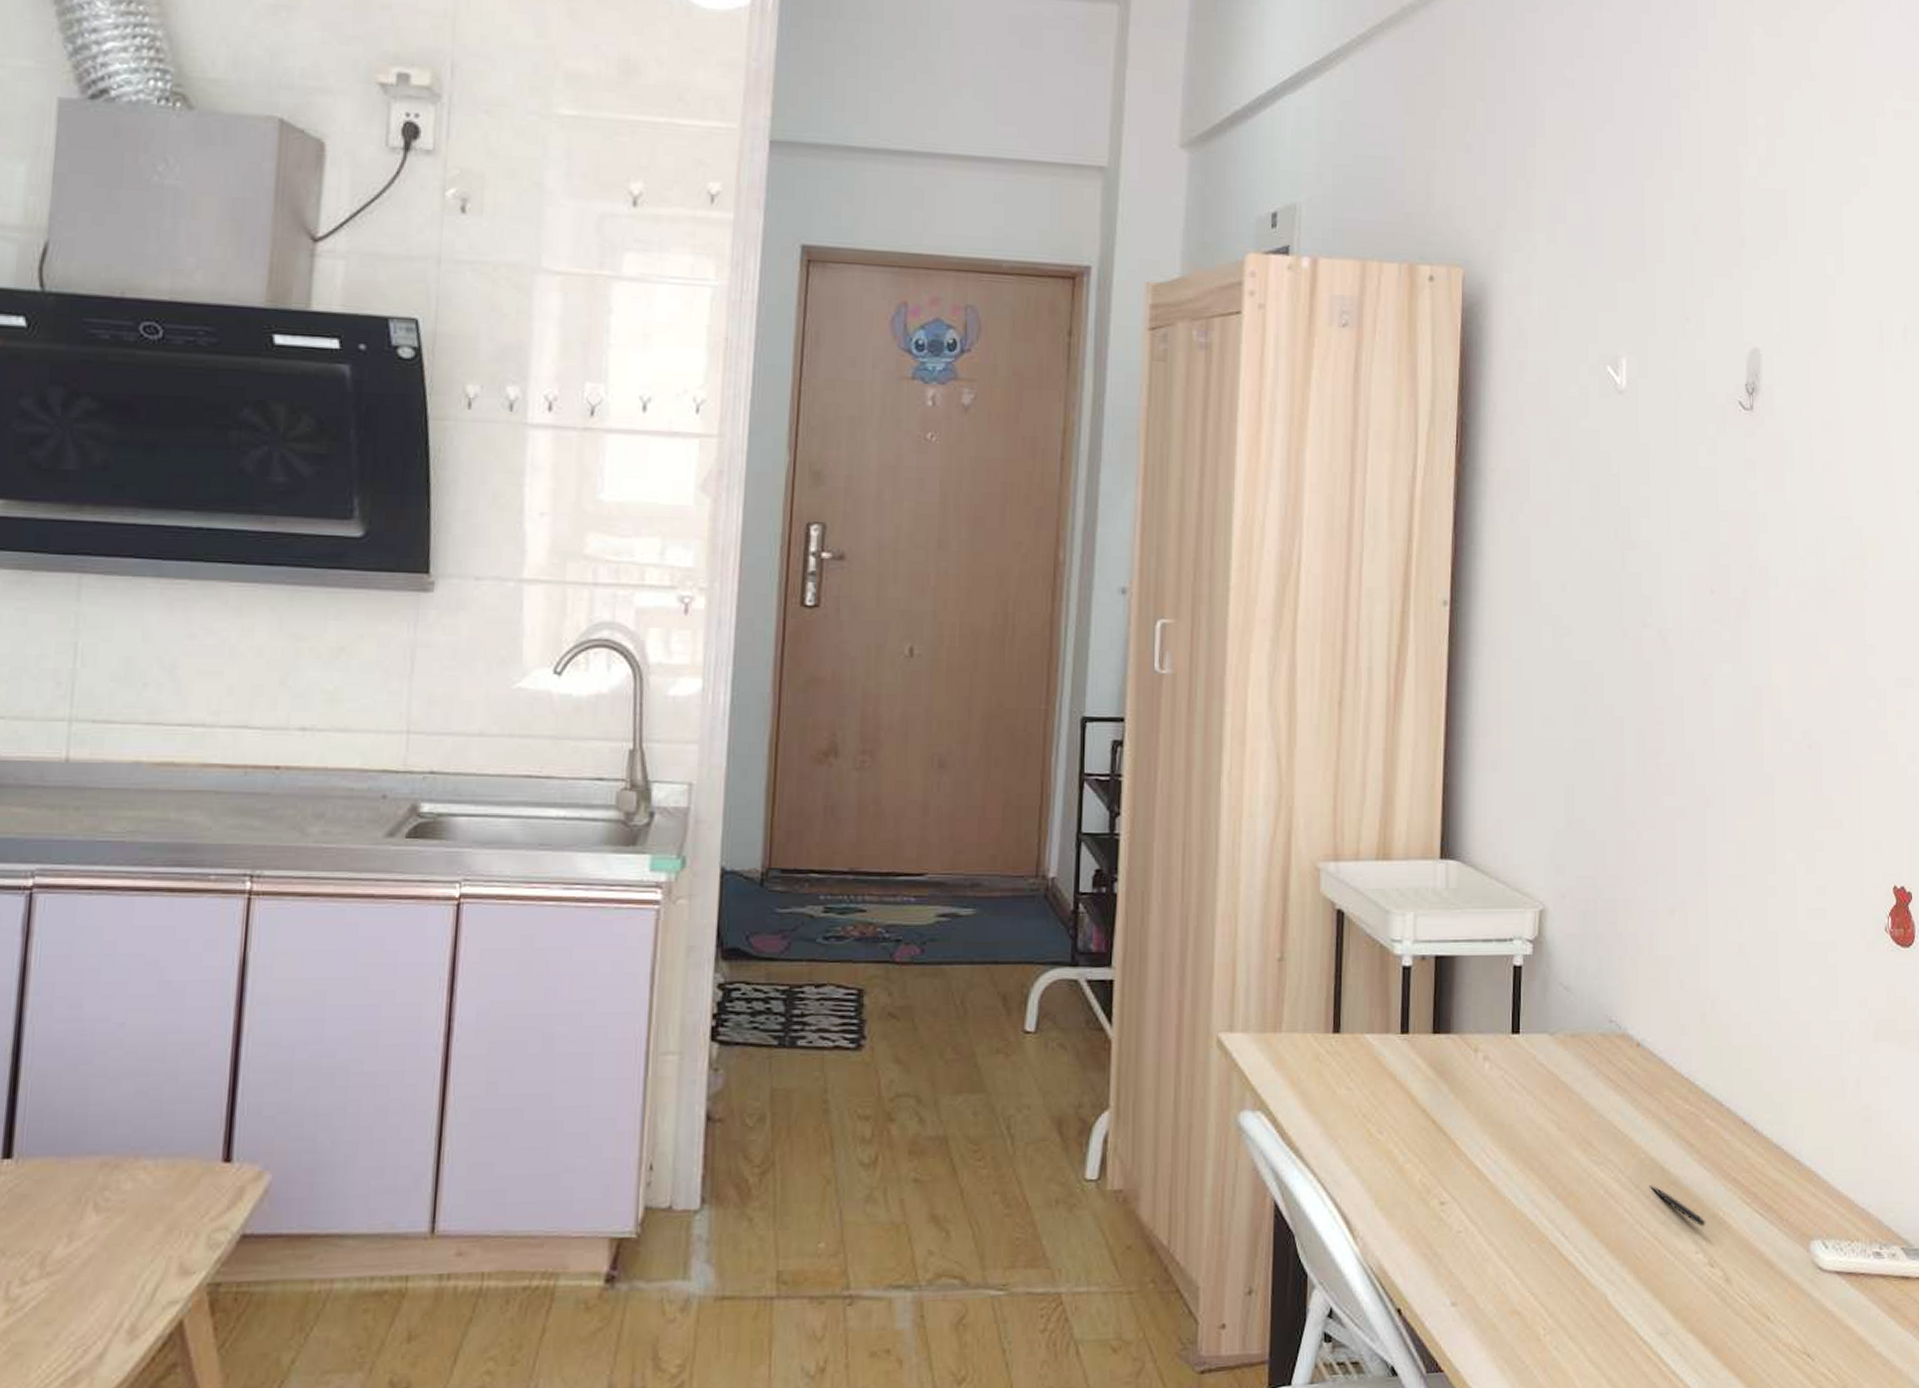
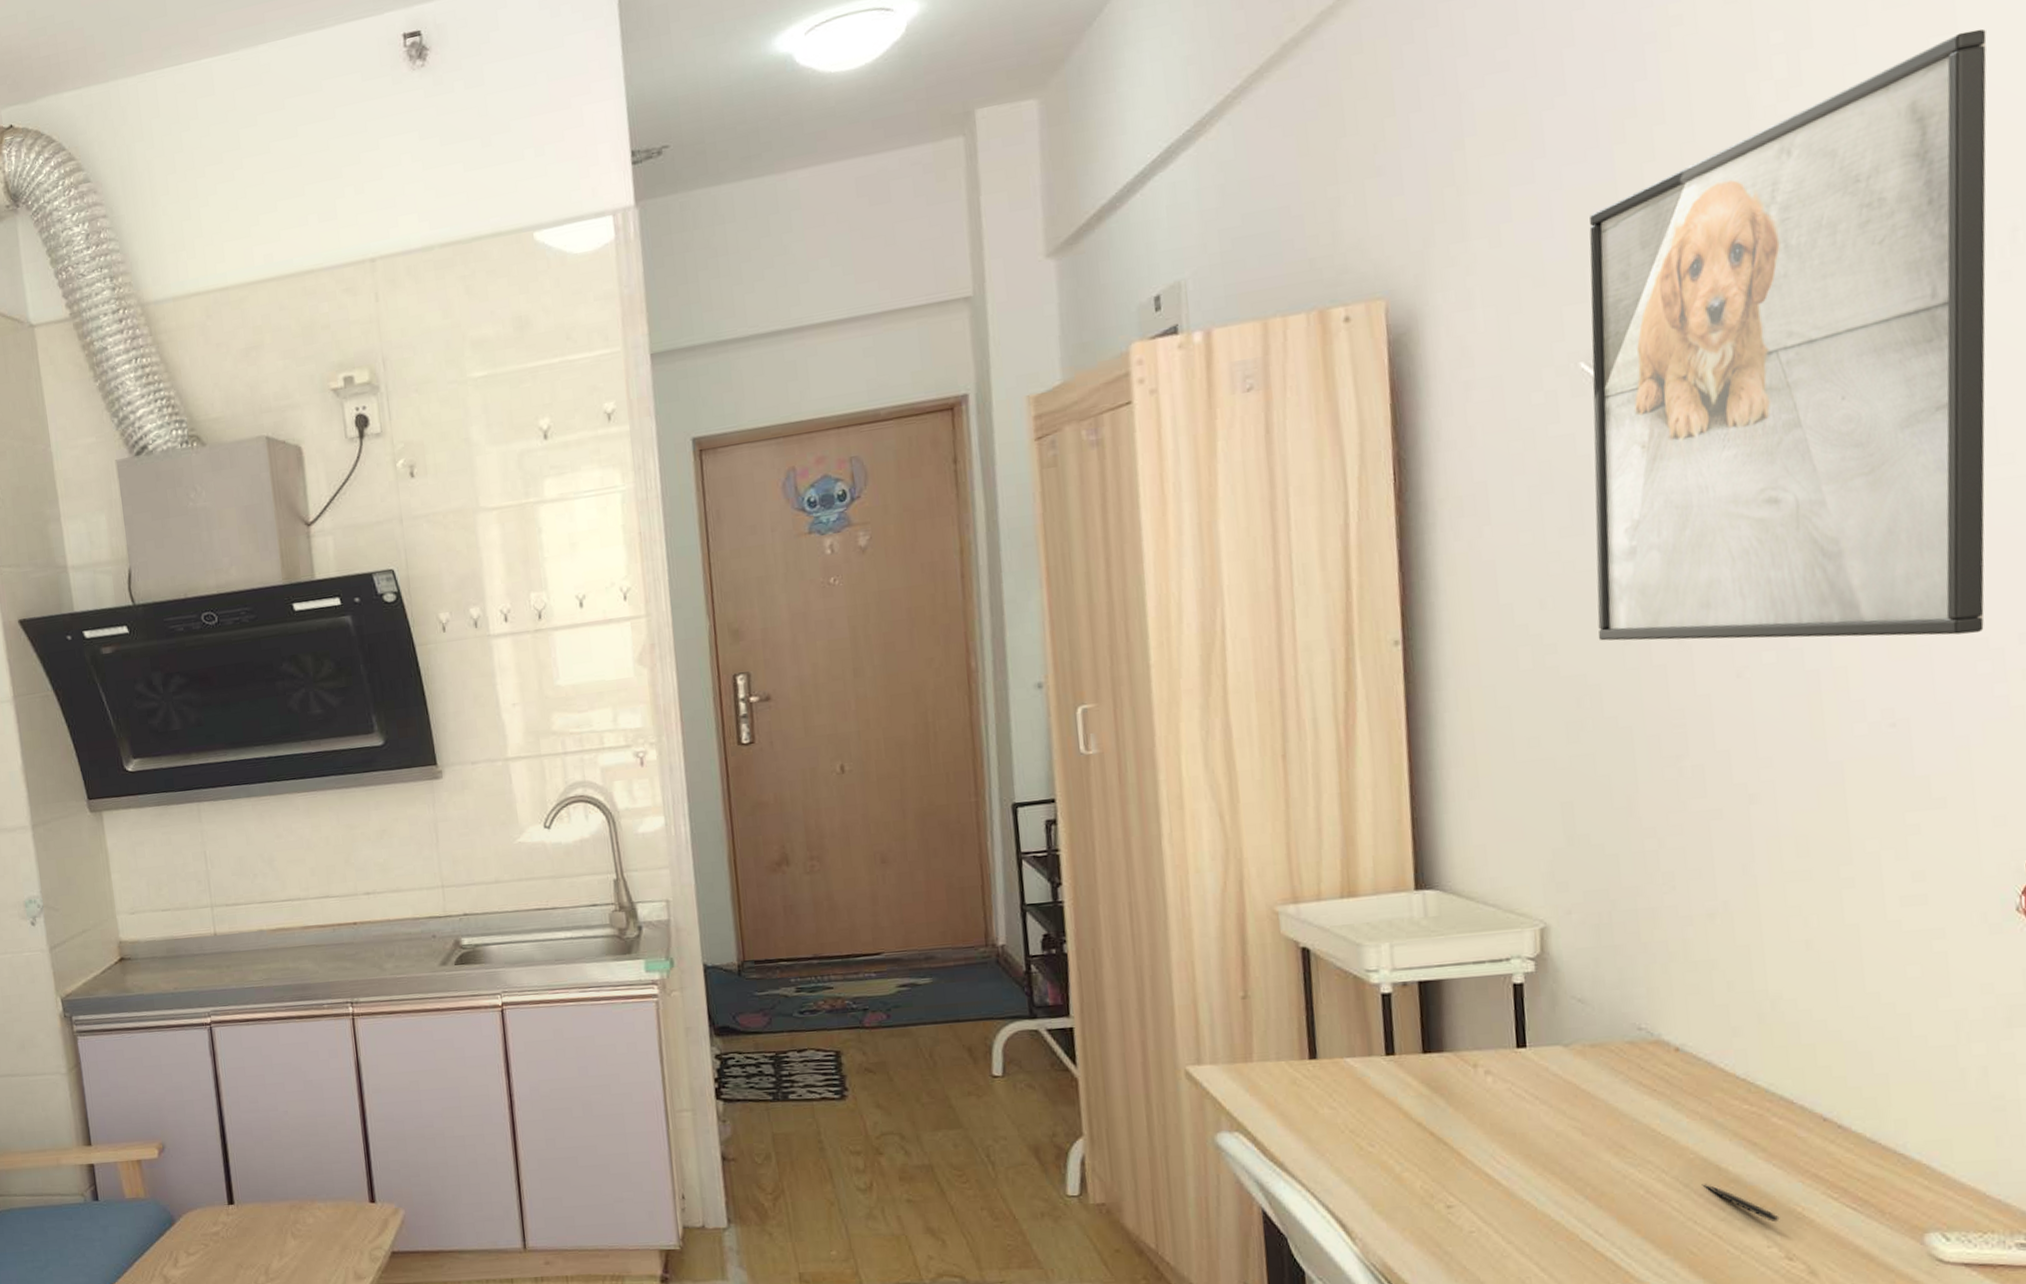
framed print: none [1604,157,1894,673] -> present [1589,28,1987,641]

